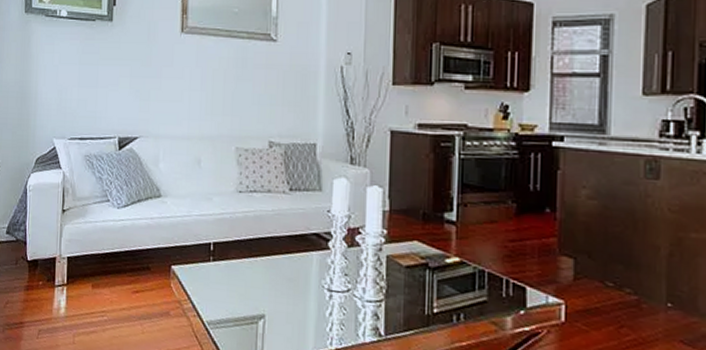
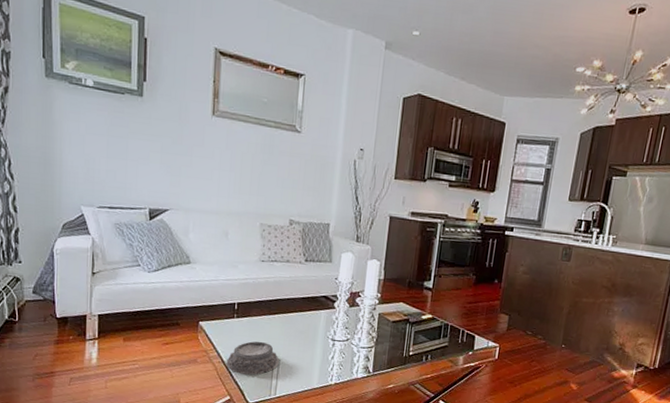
mortar: none [202,290,265,334] -> present [226,341,279,375]

